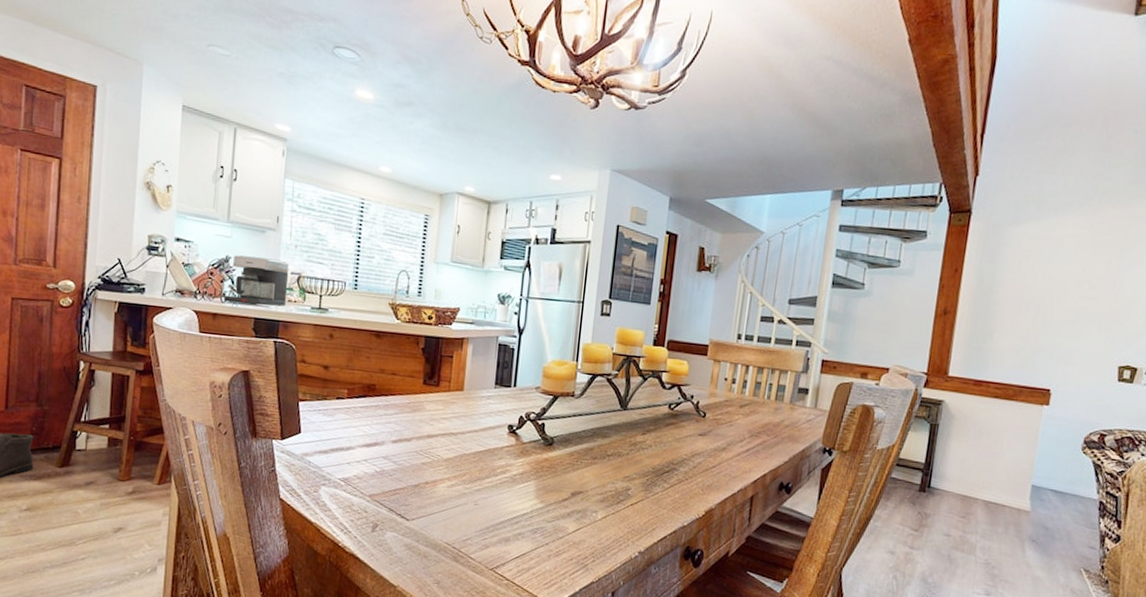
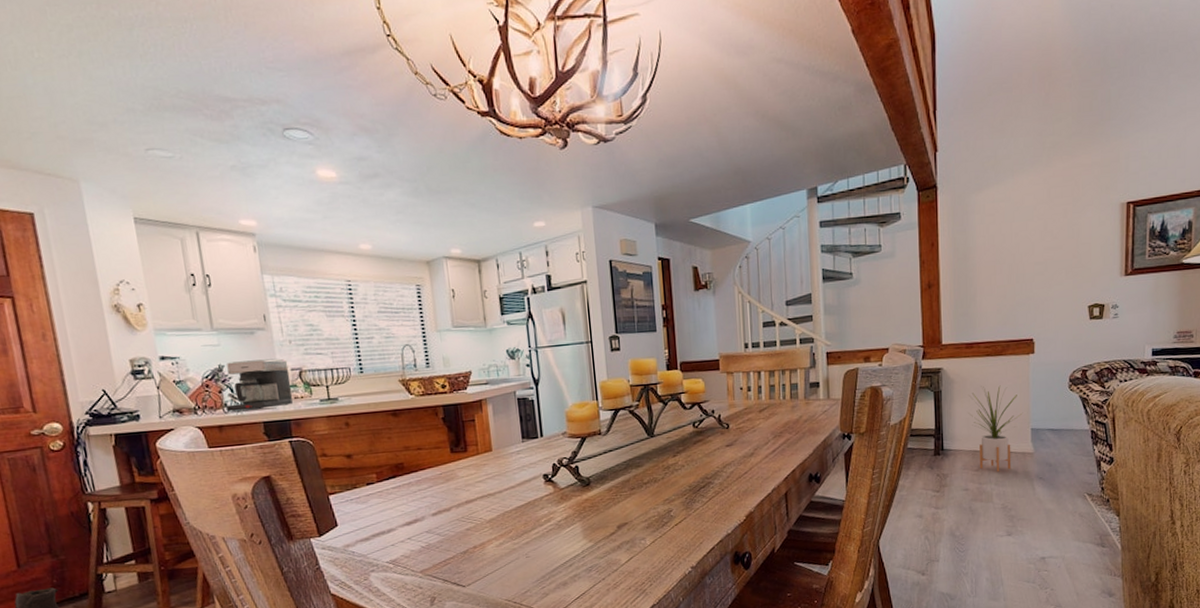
house plant: none [964,429,1025,524] -> present [968,385,1022,472]

